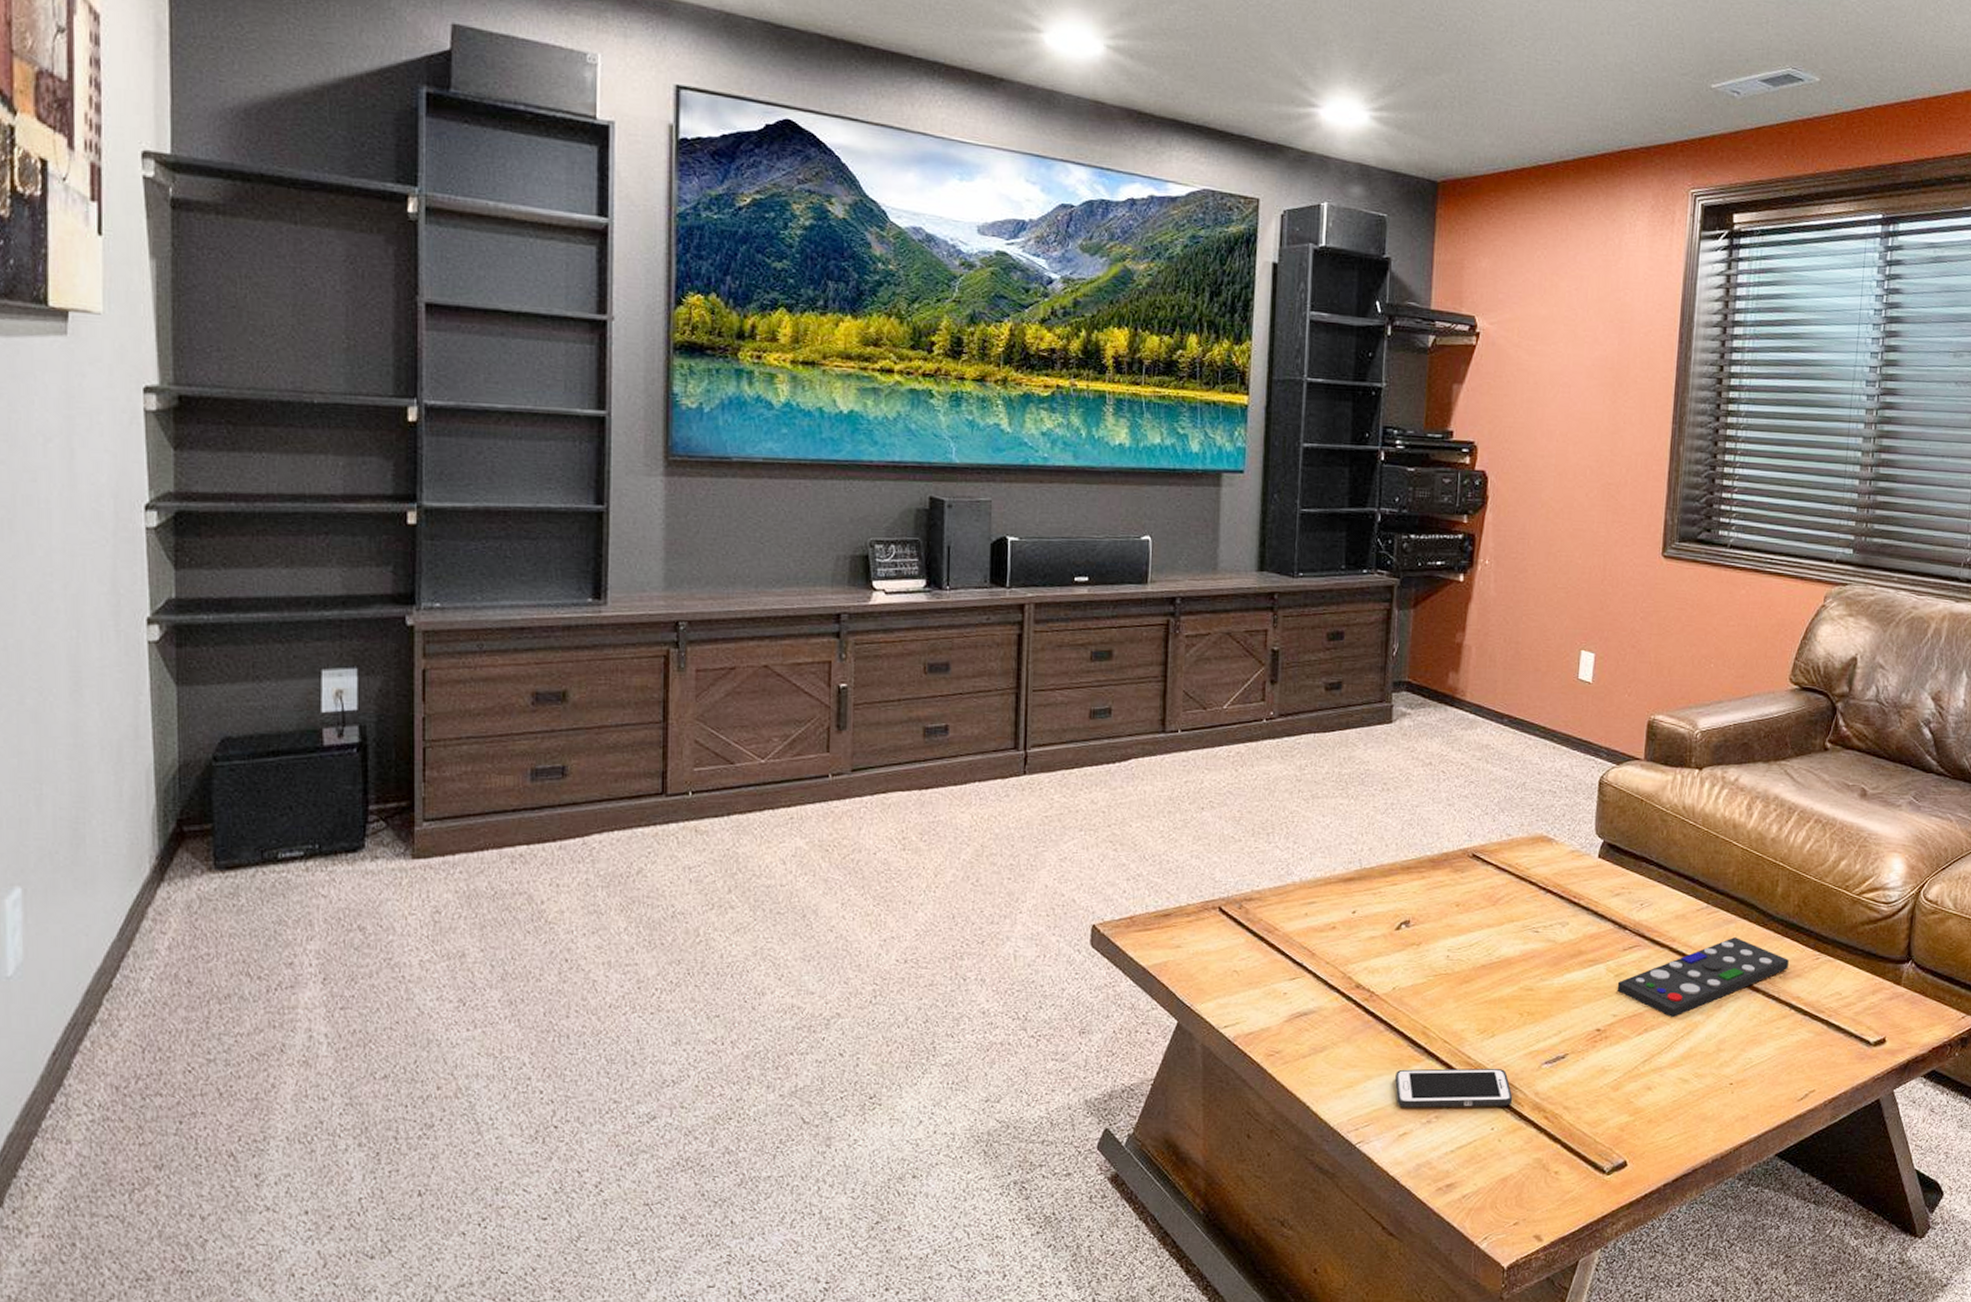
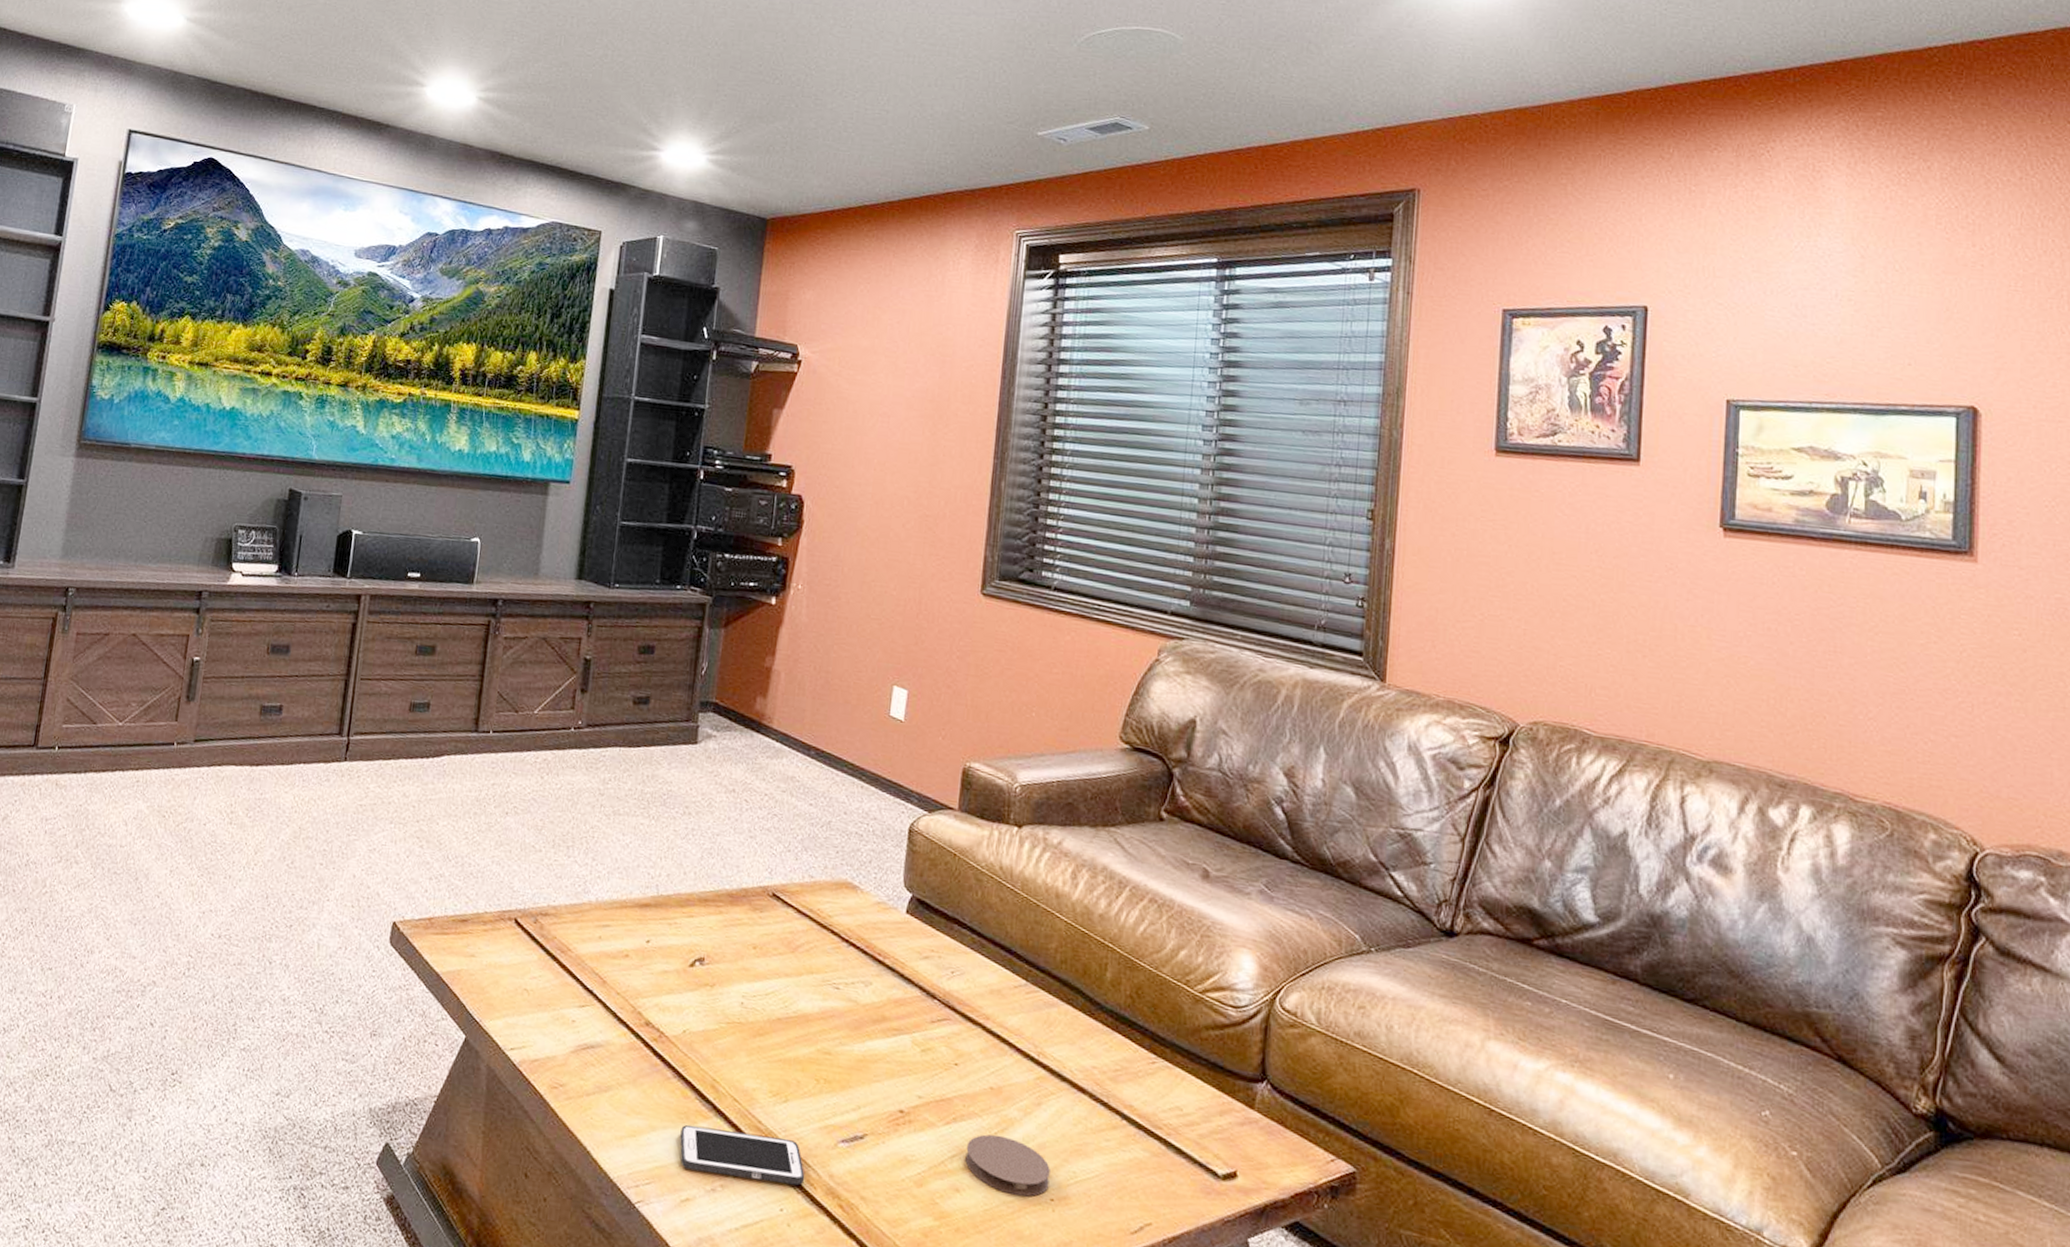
remote control: present [1617,937,1789,1018] -> none [923,1024,1120,1110]
coaster: none [1656,1037,1730,1085] -> present [965,1134,1050,1197]

